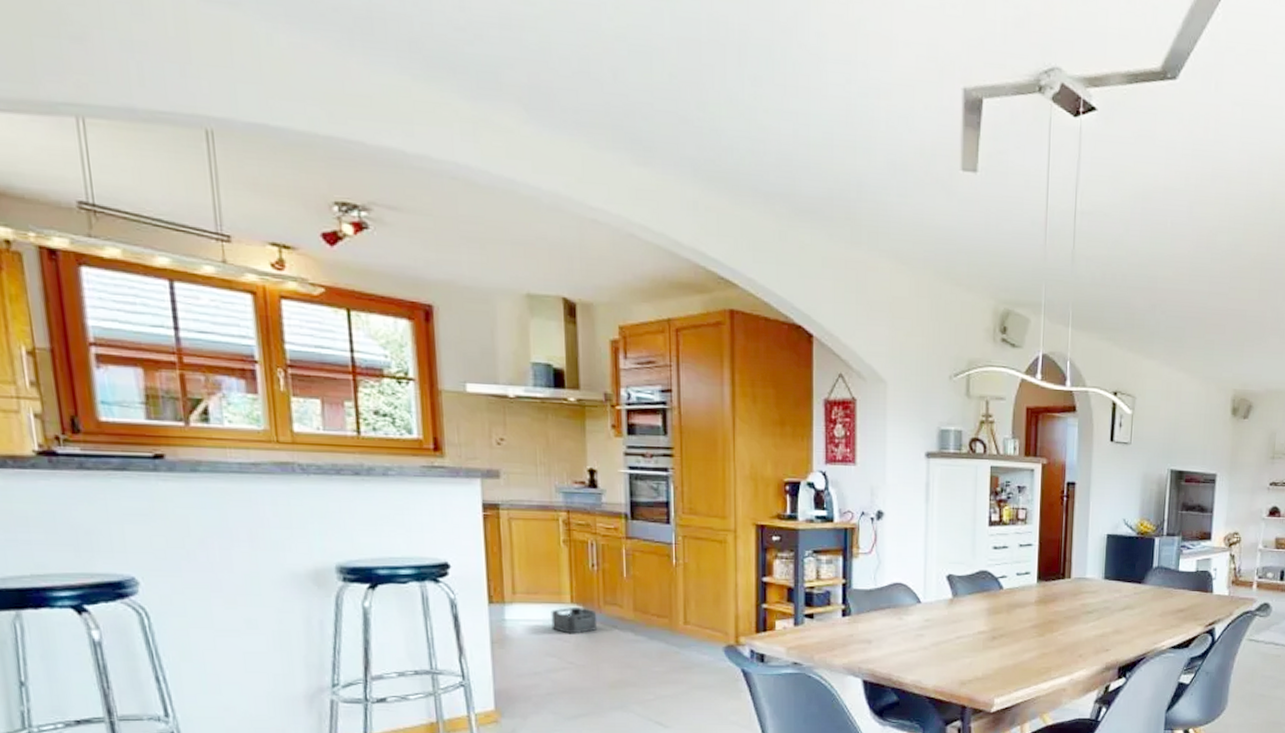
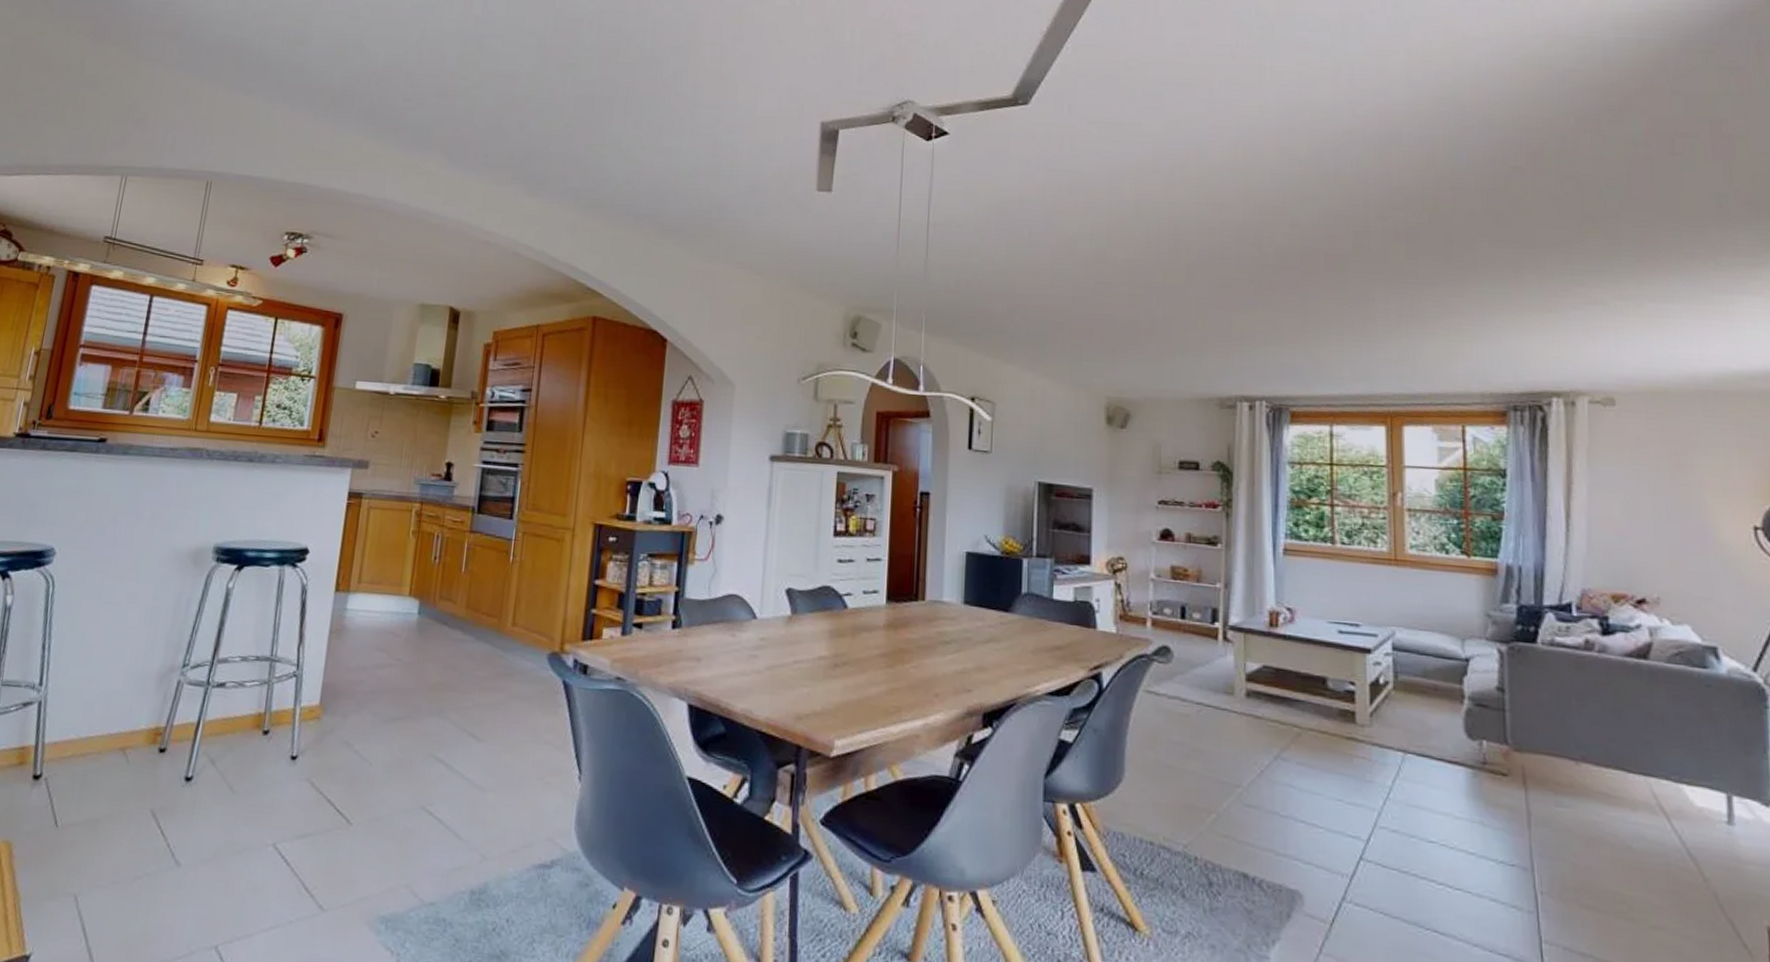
storage bin: present [551,608,598,634] -> none [387,600,431,629]

